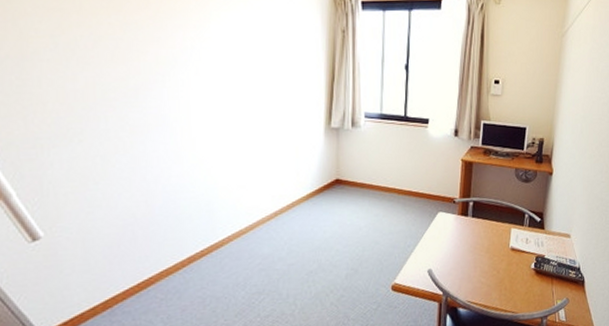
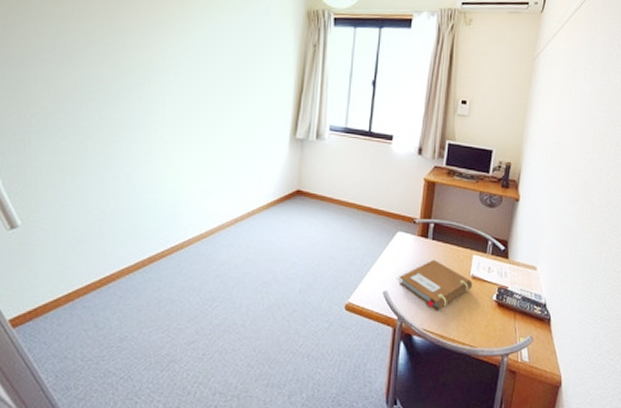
notebook: none [442,235,512,284] -> present [398,259,473,312]

